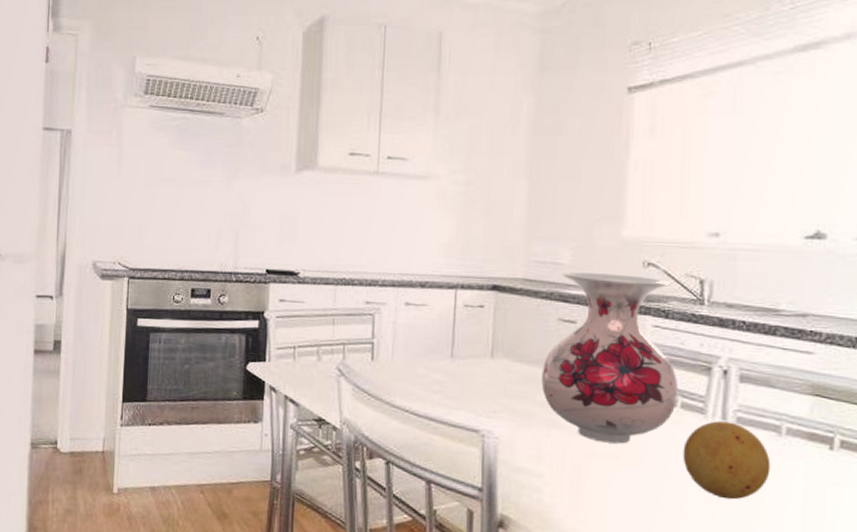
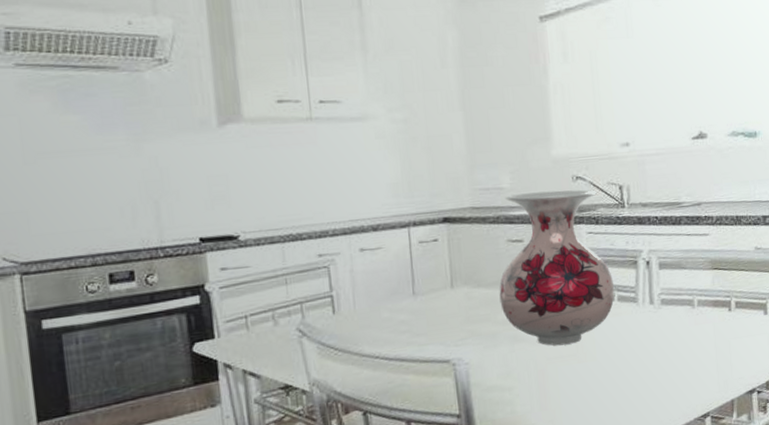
fruit: present [683,421,771,500] -> none [624,304,690,371]

